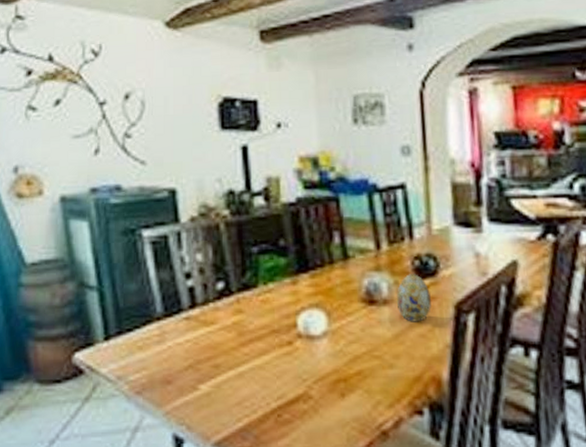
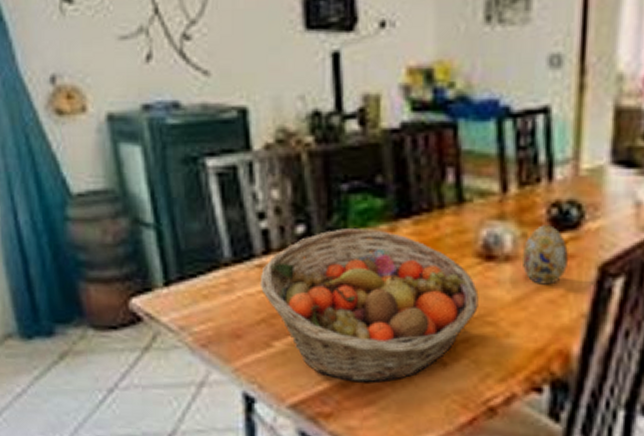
fruit basket: none [187,283,366,417] -> present [259,228,479,383]

